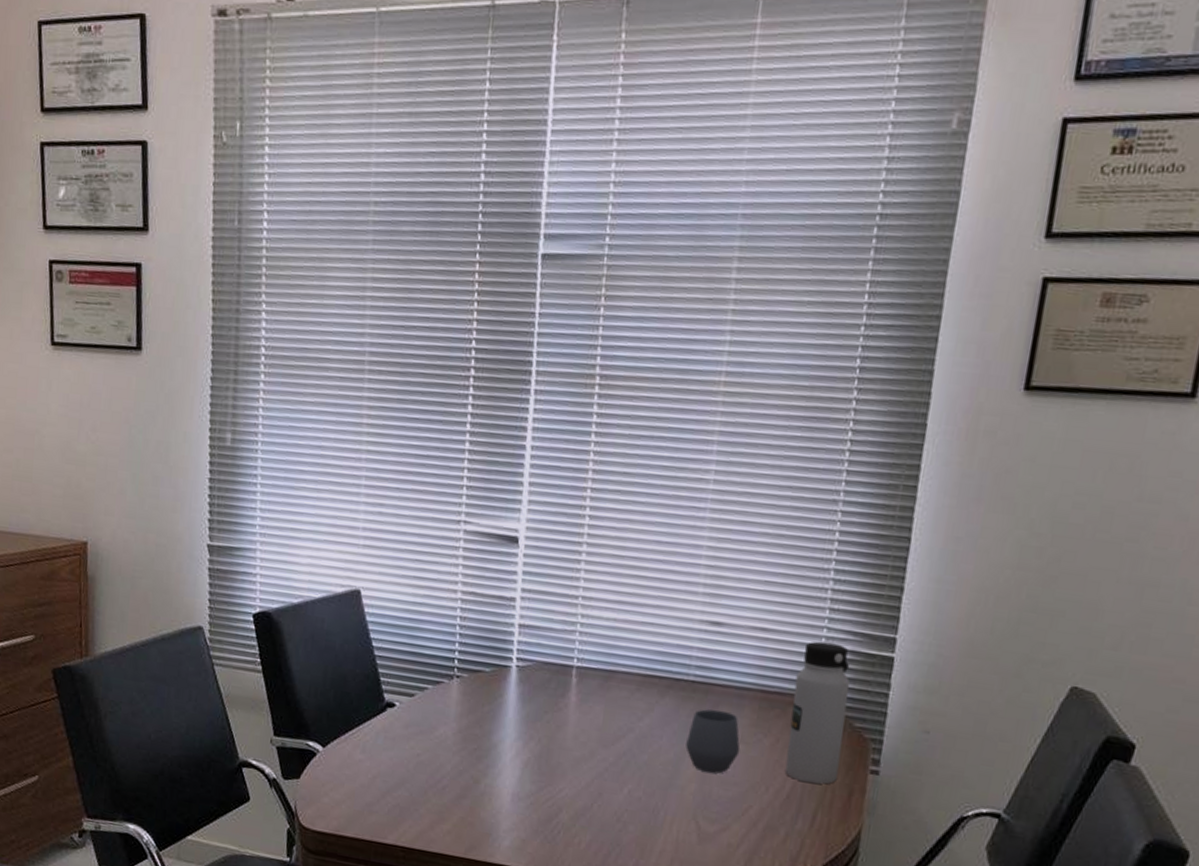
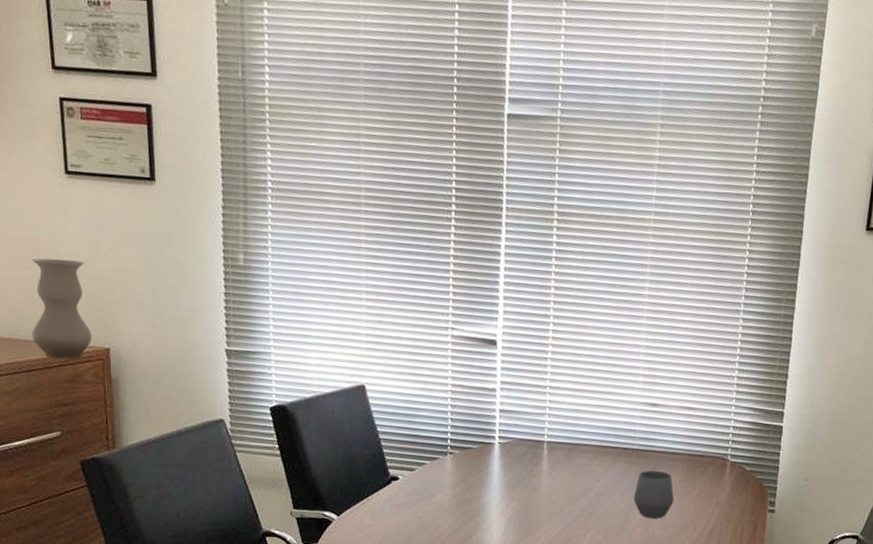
vase: none [10,440,70,554] -> present [31,258,92,359]
water bottle: present [784,641,850,784] -> none [707,416,752,522]

